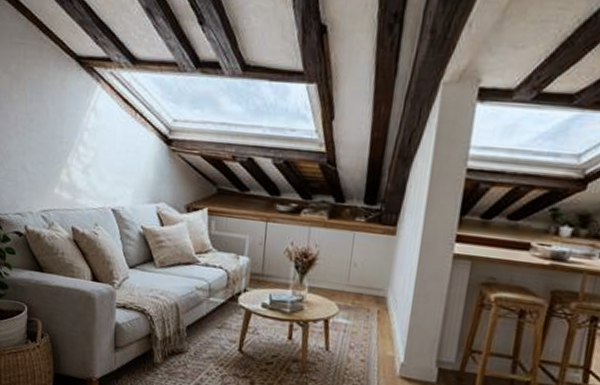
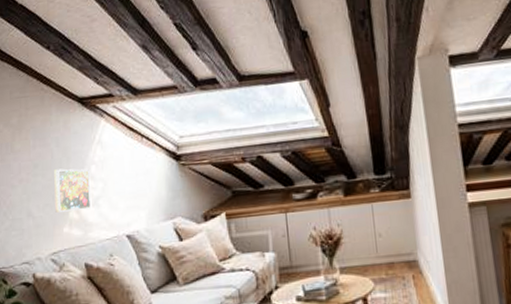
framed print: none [48,128,83,176] -> present [54,168,92,213]

